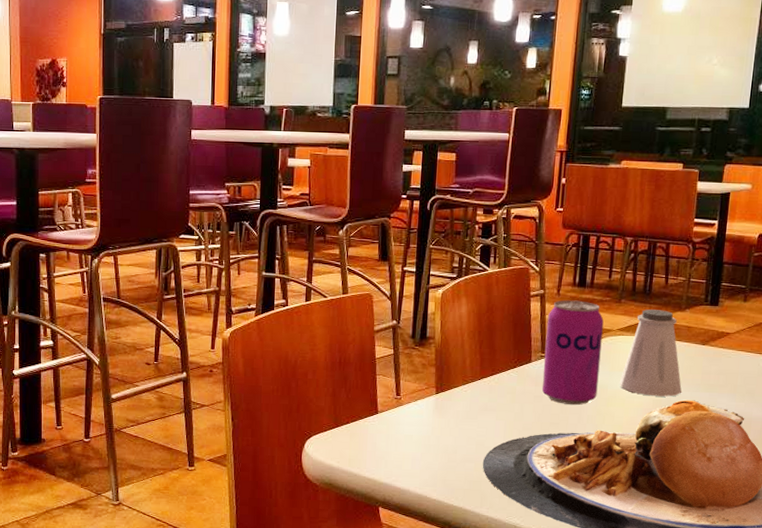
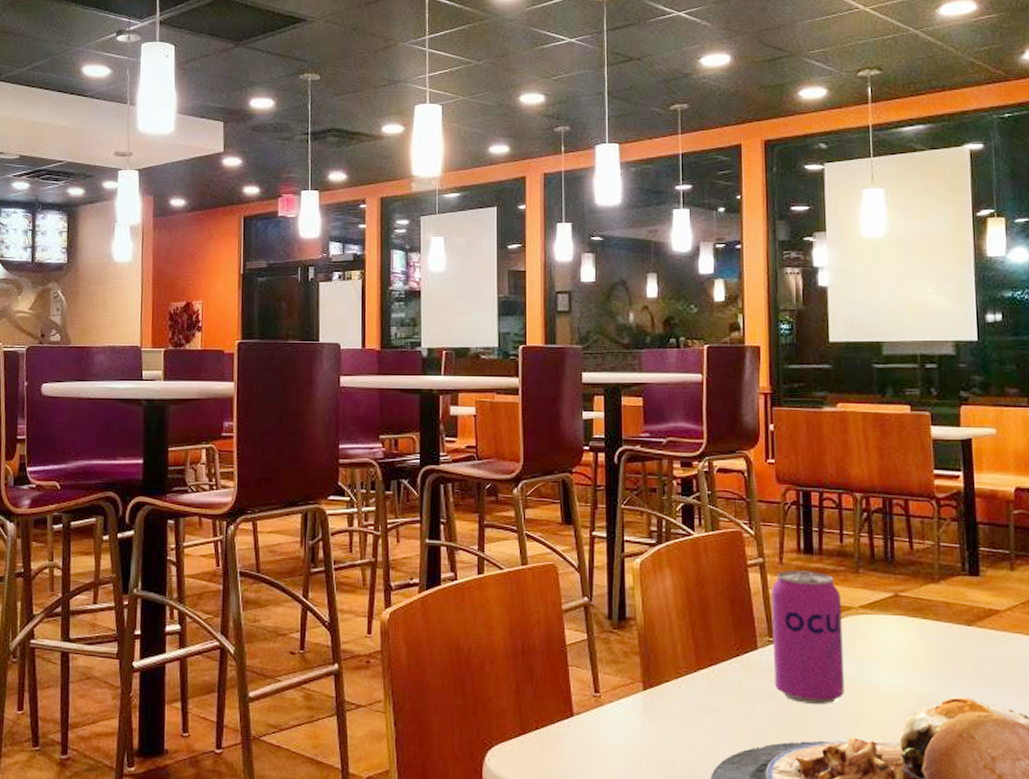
saltshaker: present [619,309,682,397] -> none [870,581,952,693]

